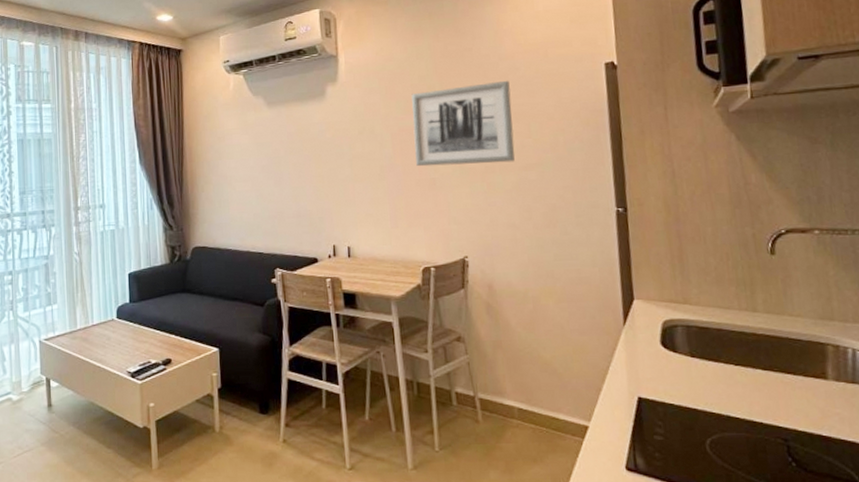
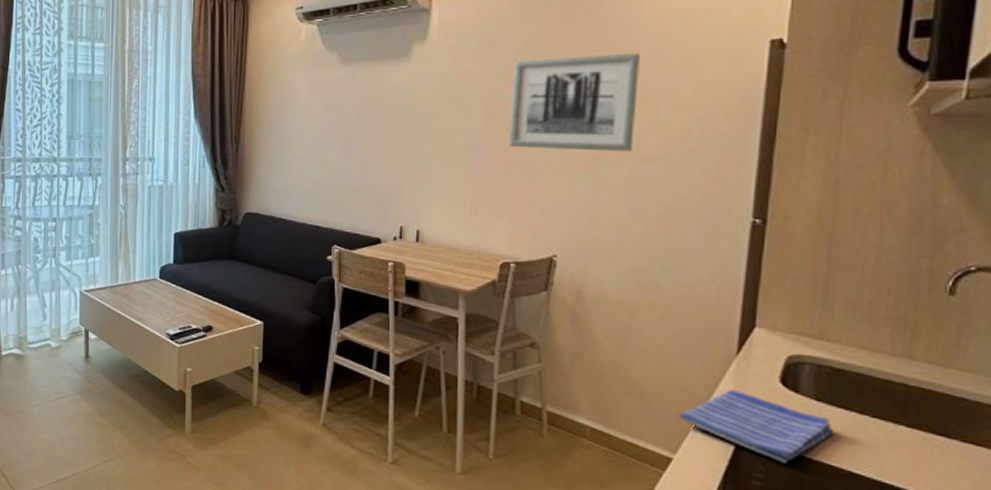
dish towel: none [586,357,710,416] -> present [677,390,835,463]

